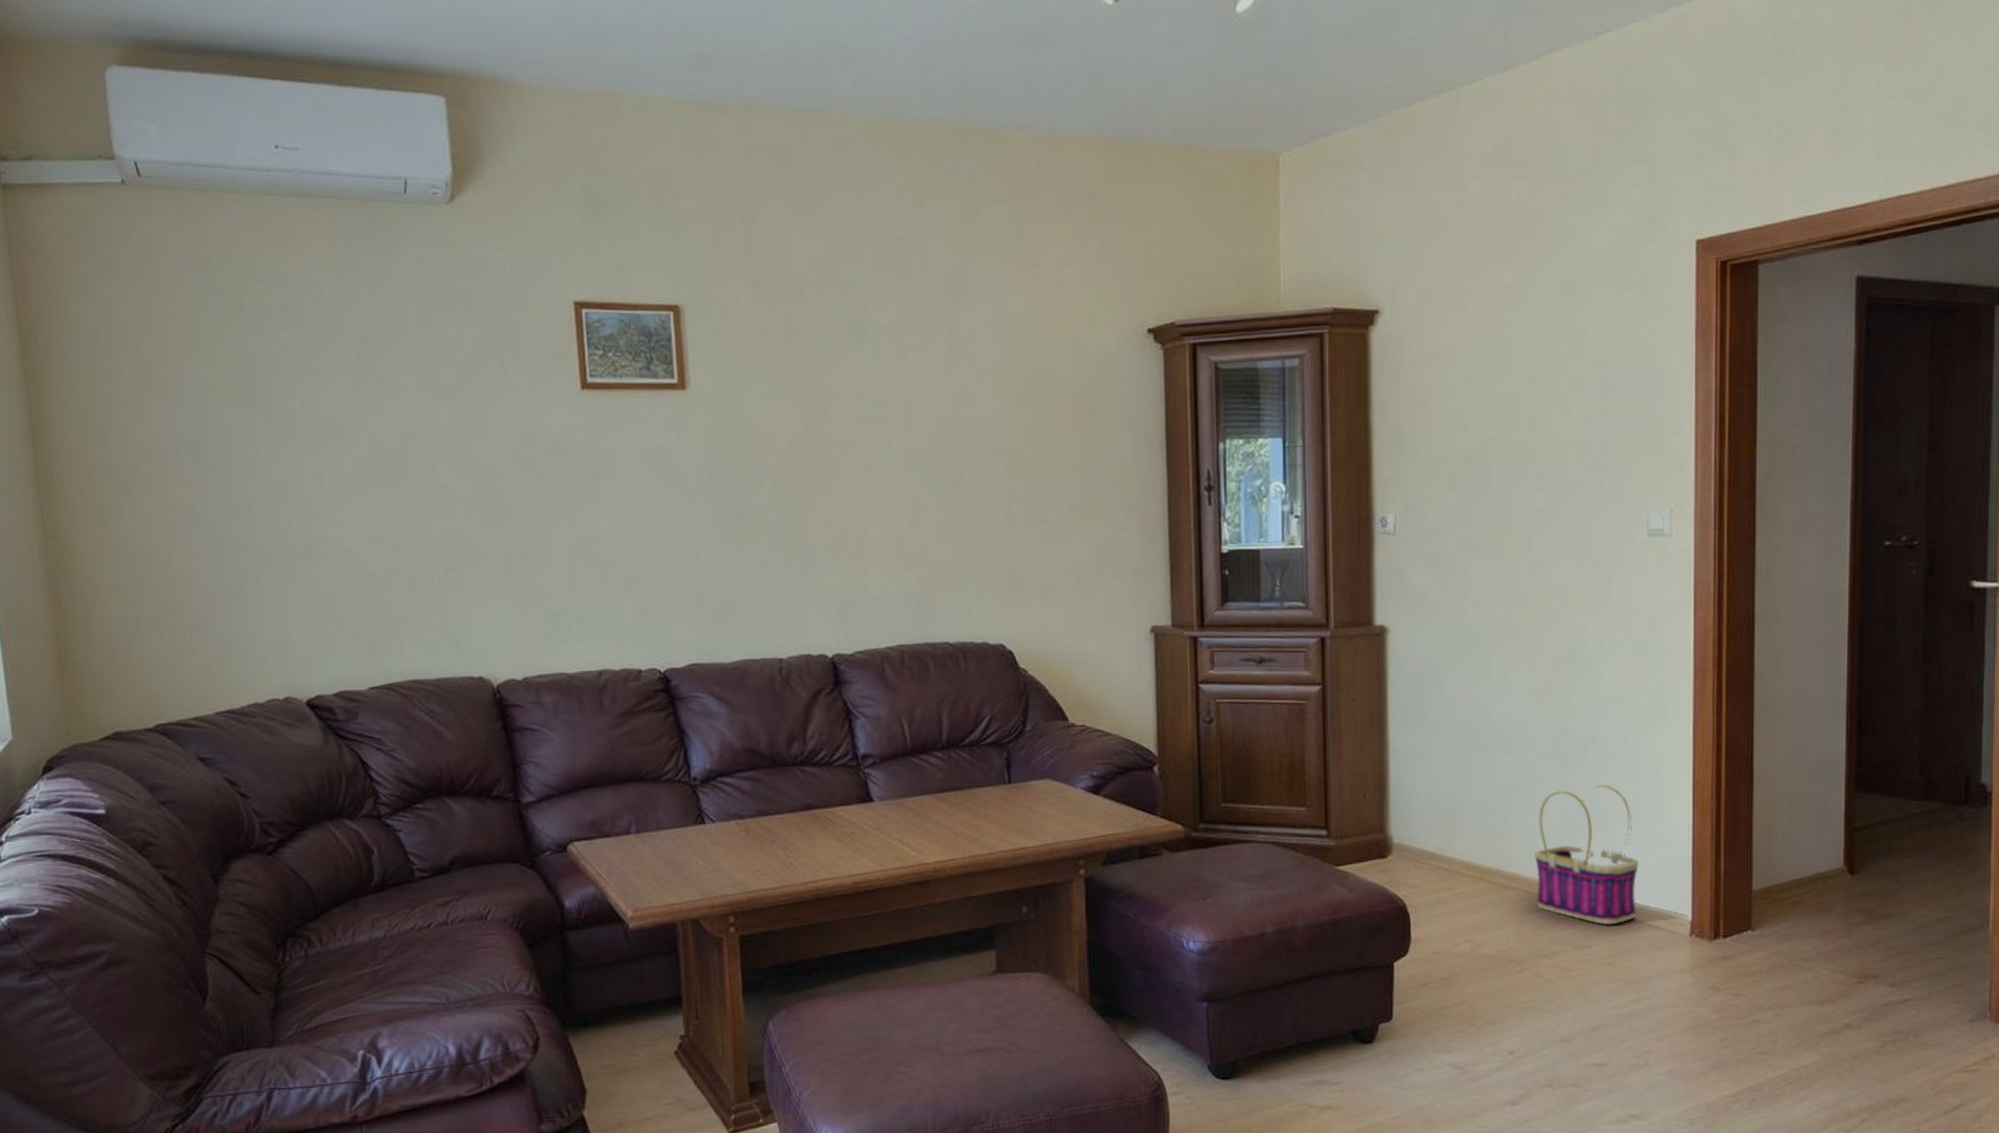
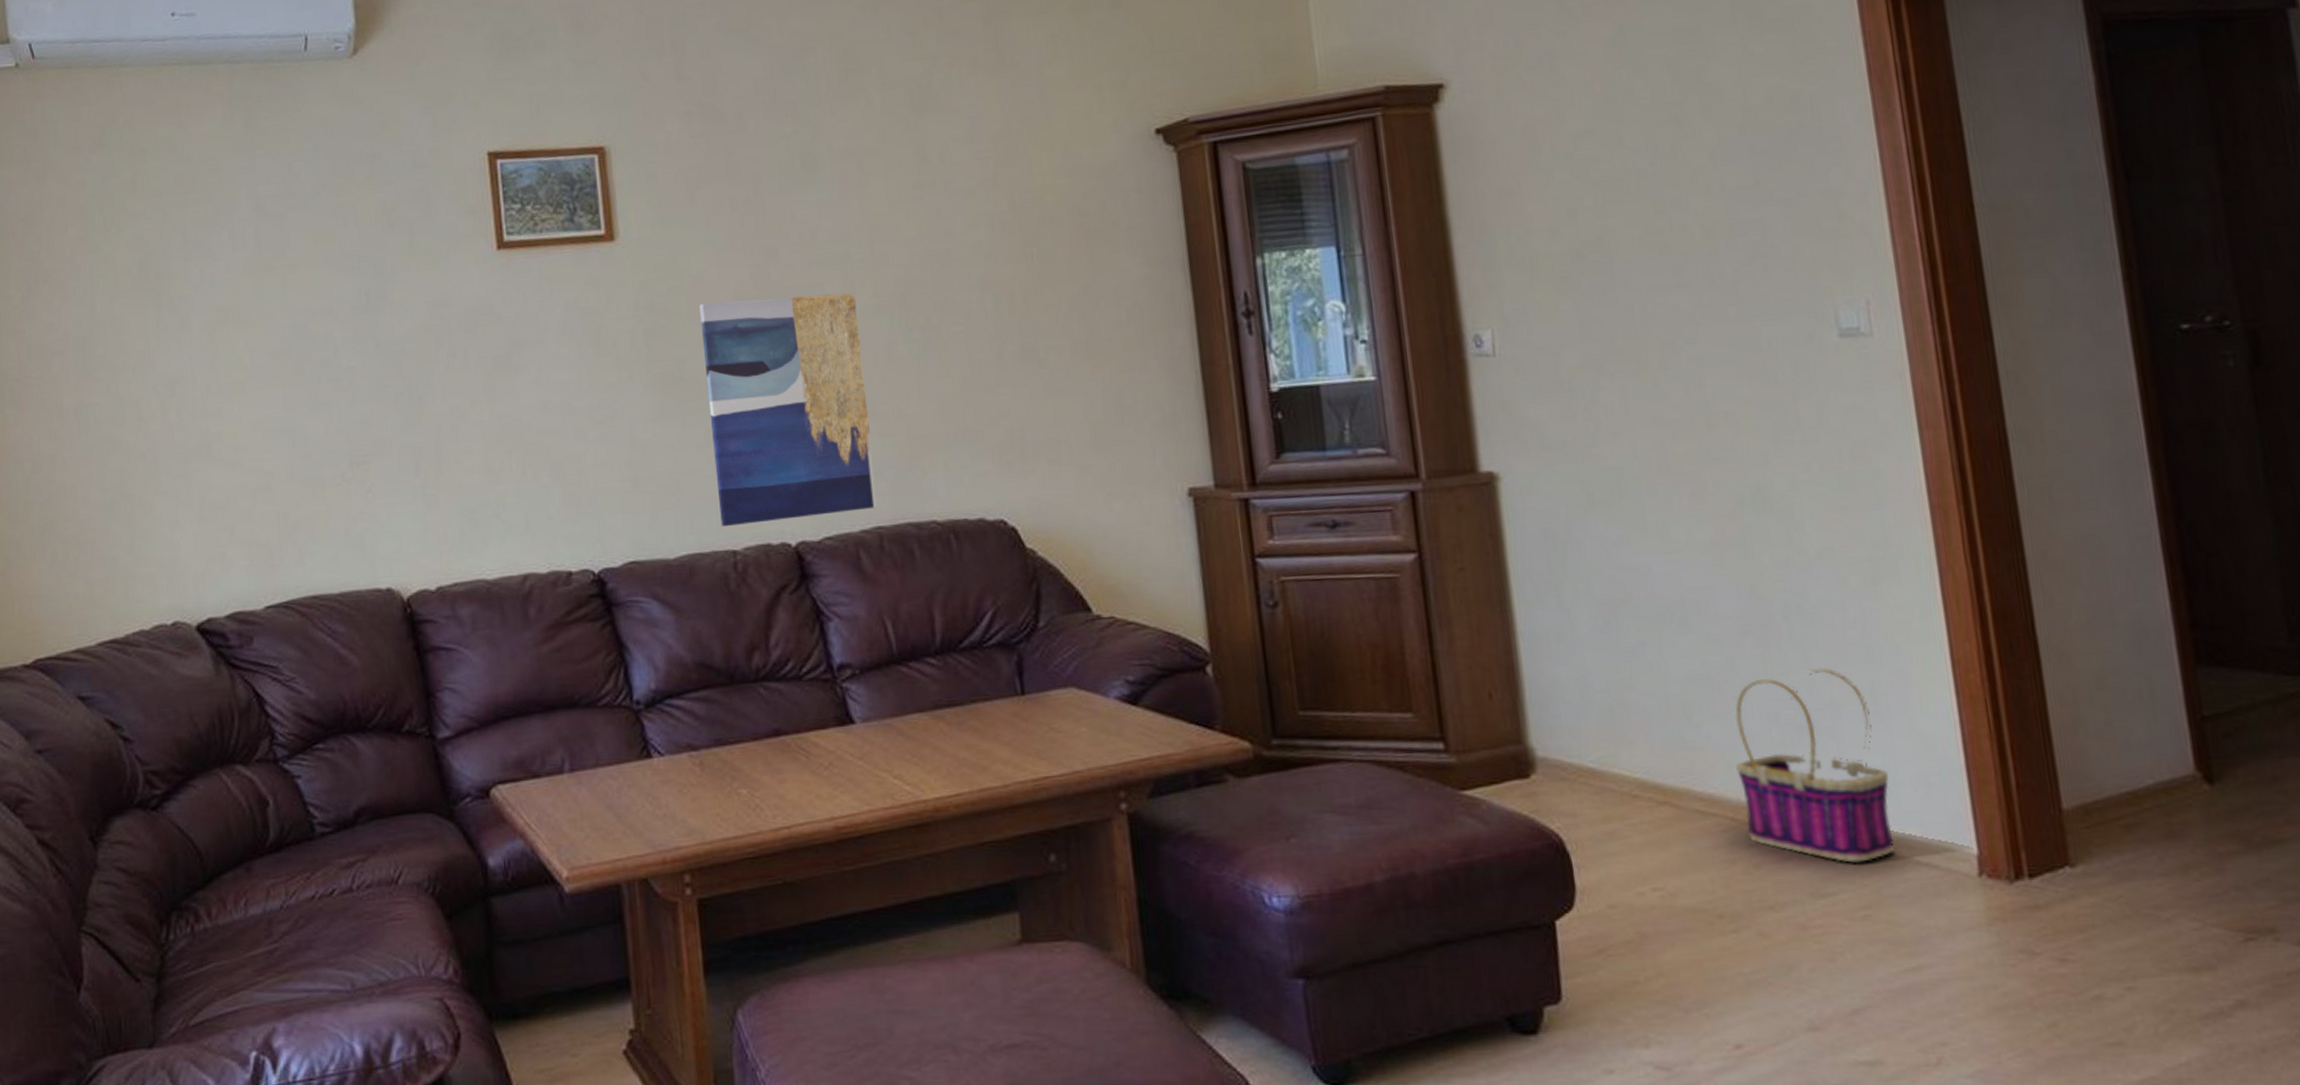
wall art: none [758,448,901,639] -> present [699,292,878,527]

